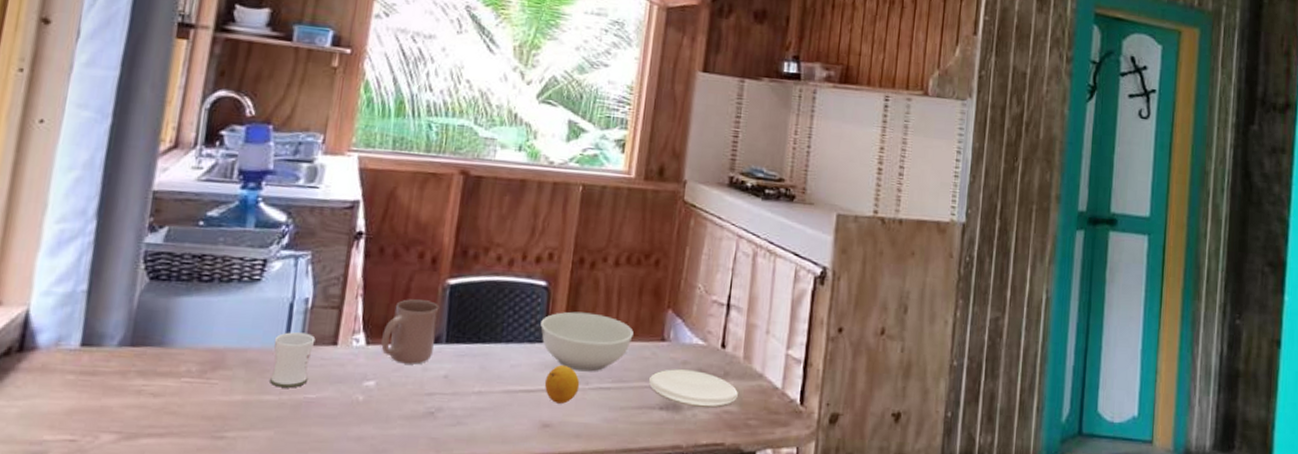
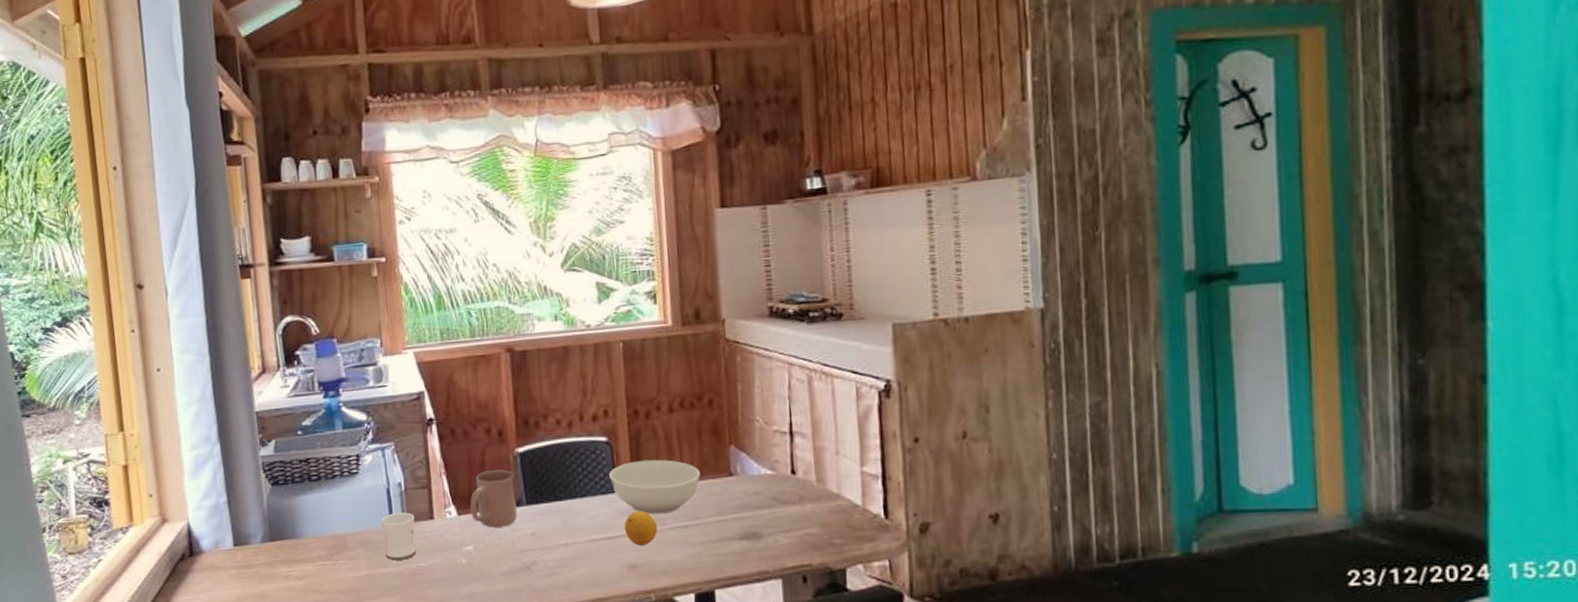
plate: present [649,369,738,409] -> none [724,499,817,534]

